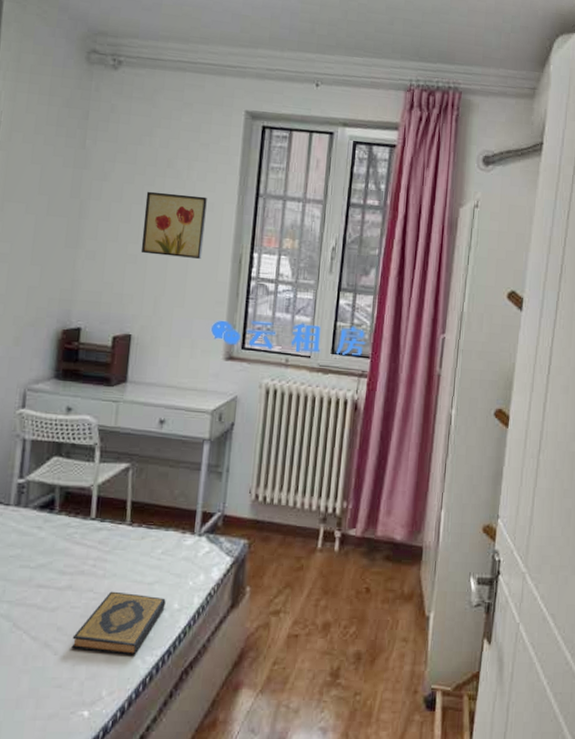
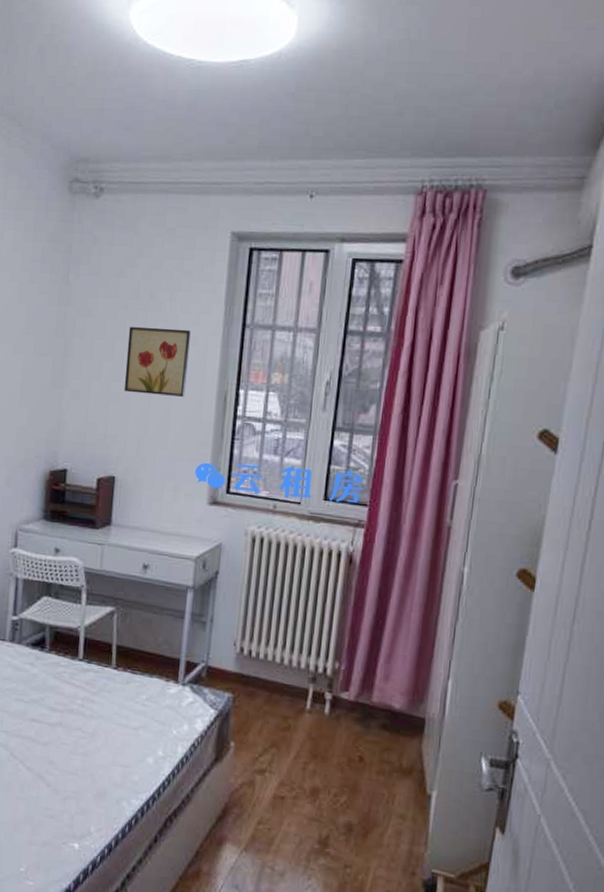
hardback book: present [71,591,166,655] -> none [62,732,150,797]

